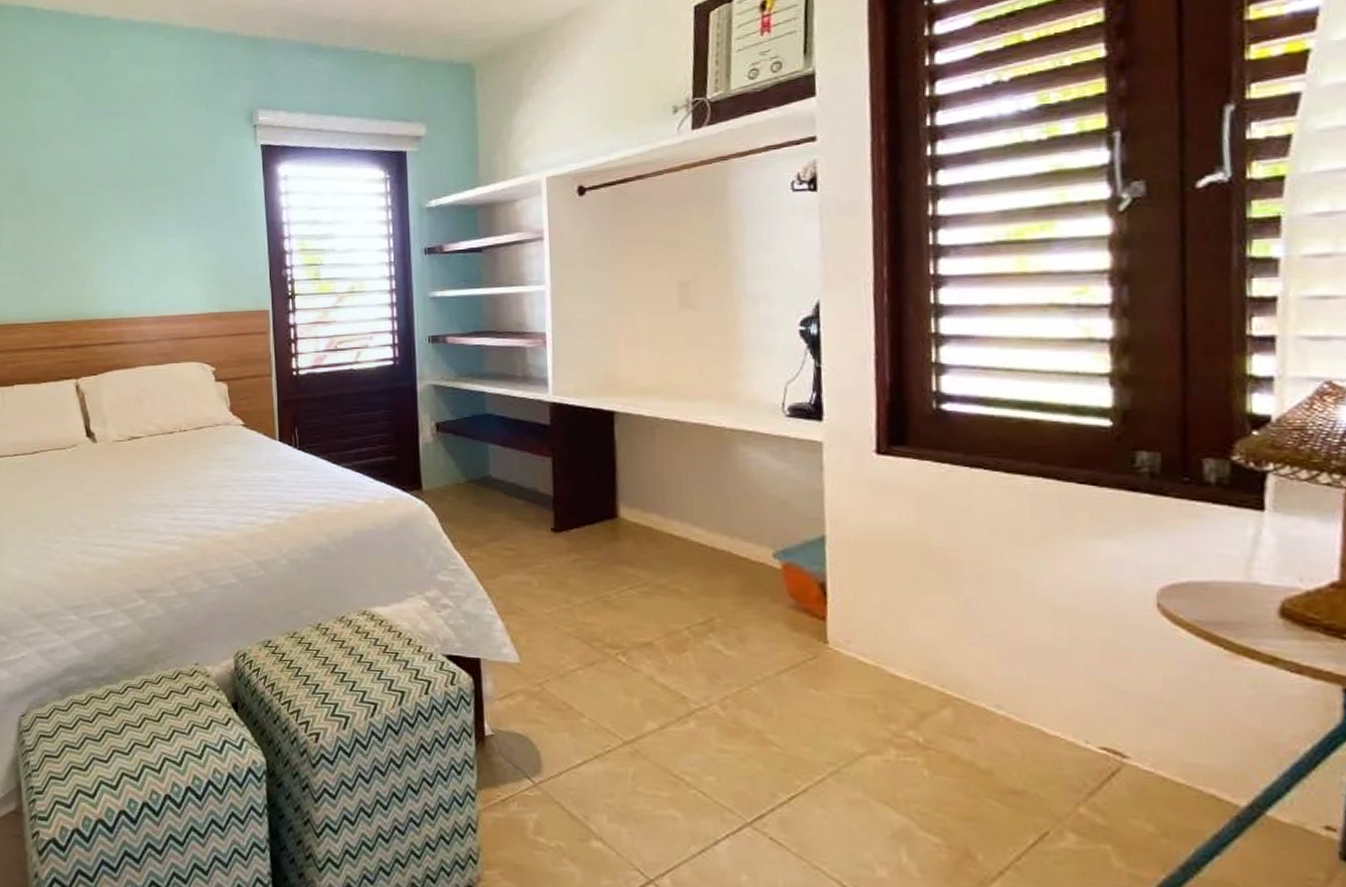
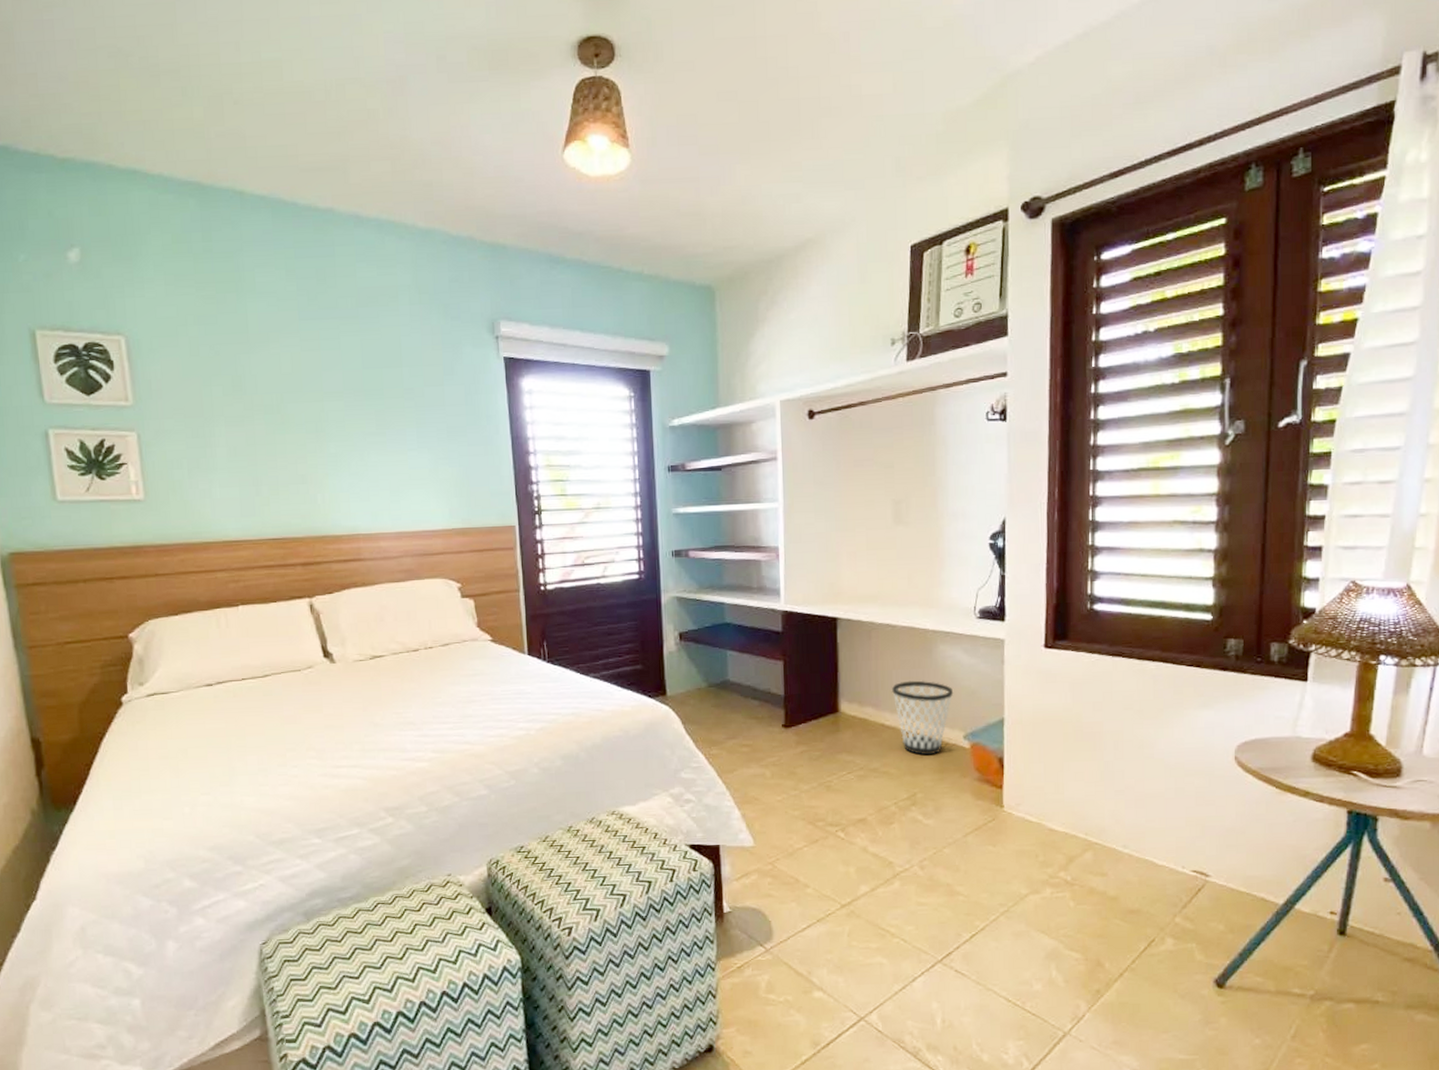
wastebasket: none [682,486,759,574] -> present [892,680,954,756]

